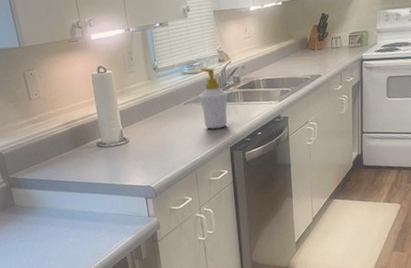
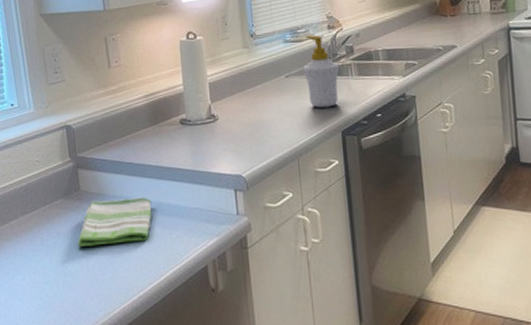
dish towel: none [17,207,79,250] -> present [77,197,152,246]

